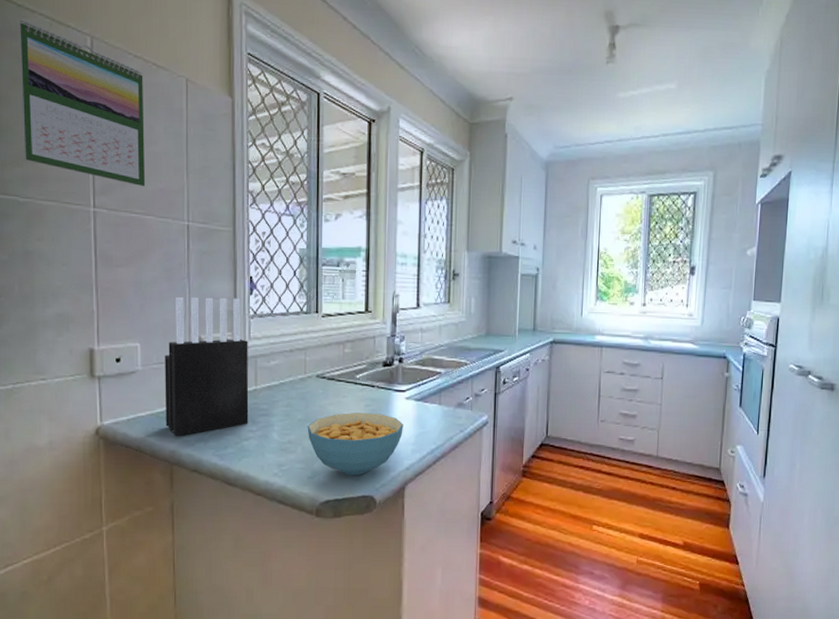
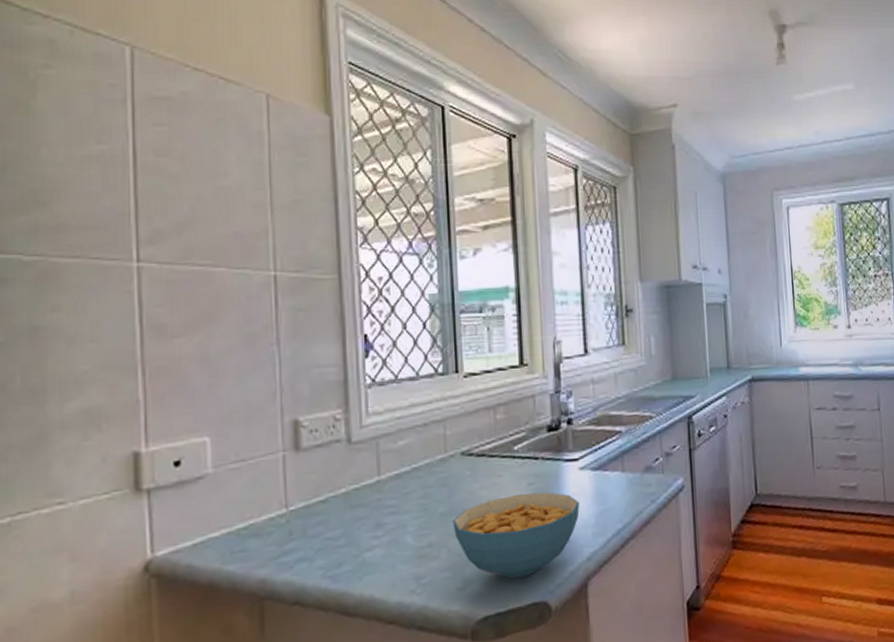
calendar: present [18,18,146,187] -> none [23,25,213,231]
knife block: present [165,297,249,436] -> none [247,363,371,559]

